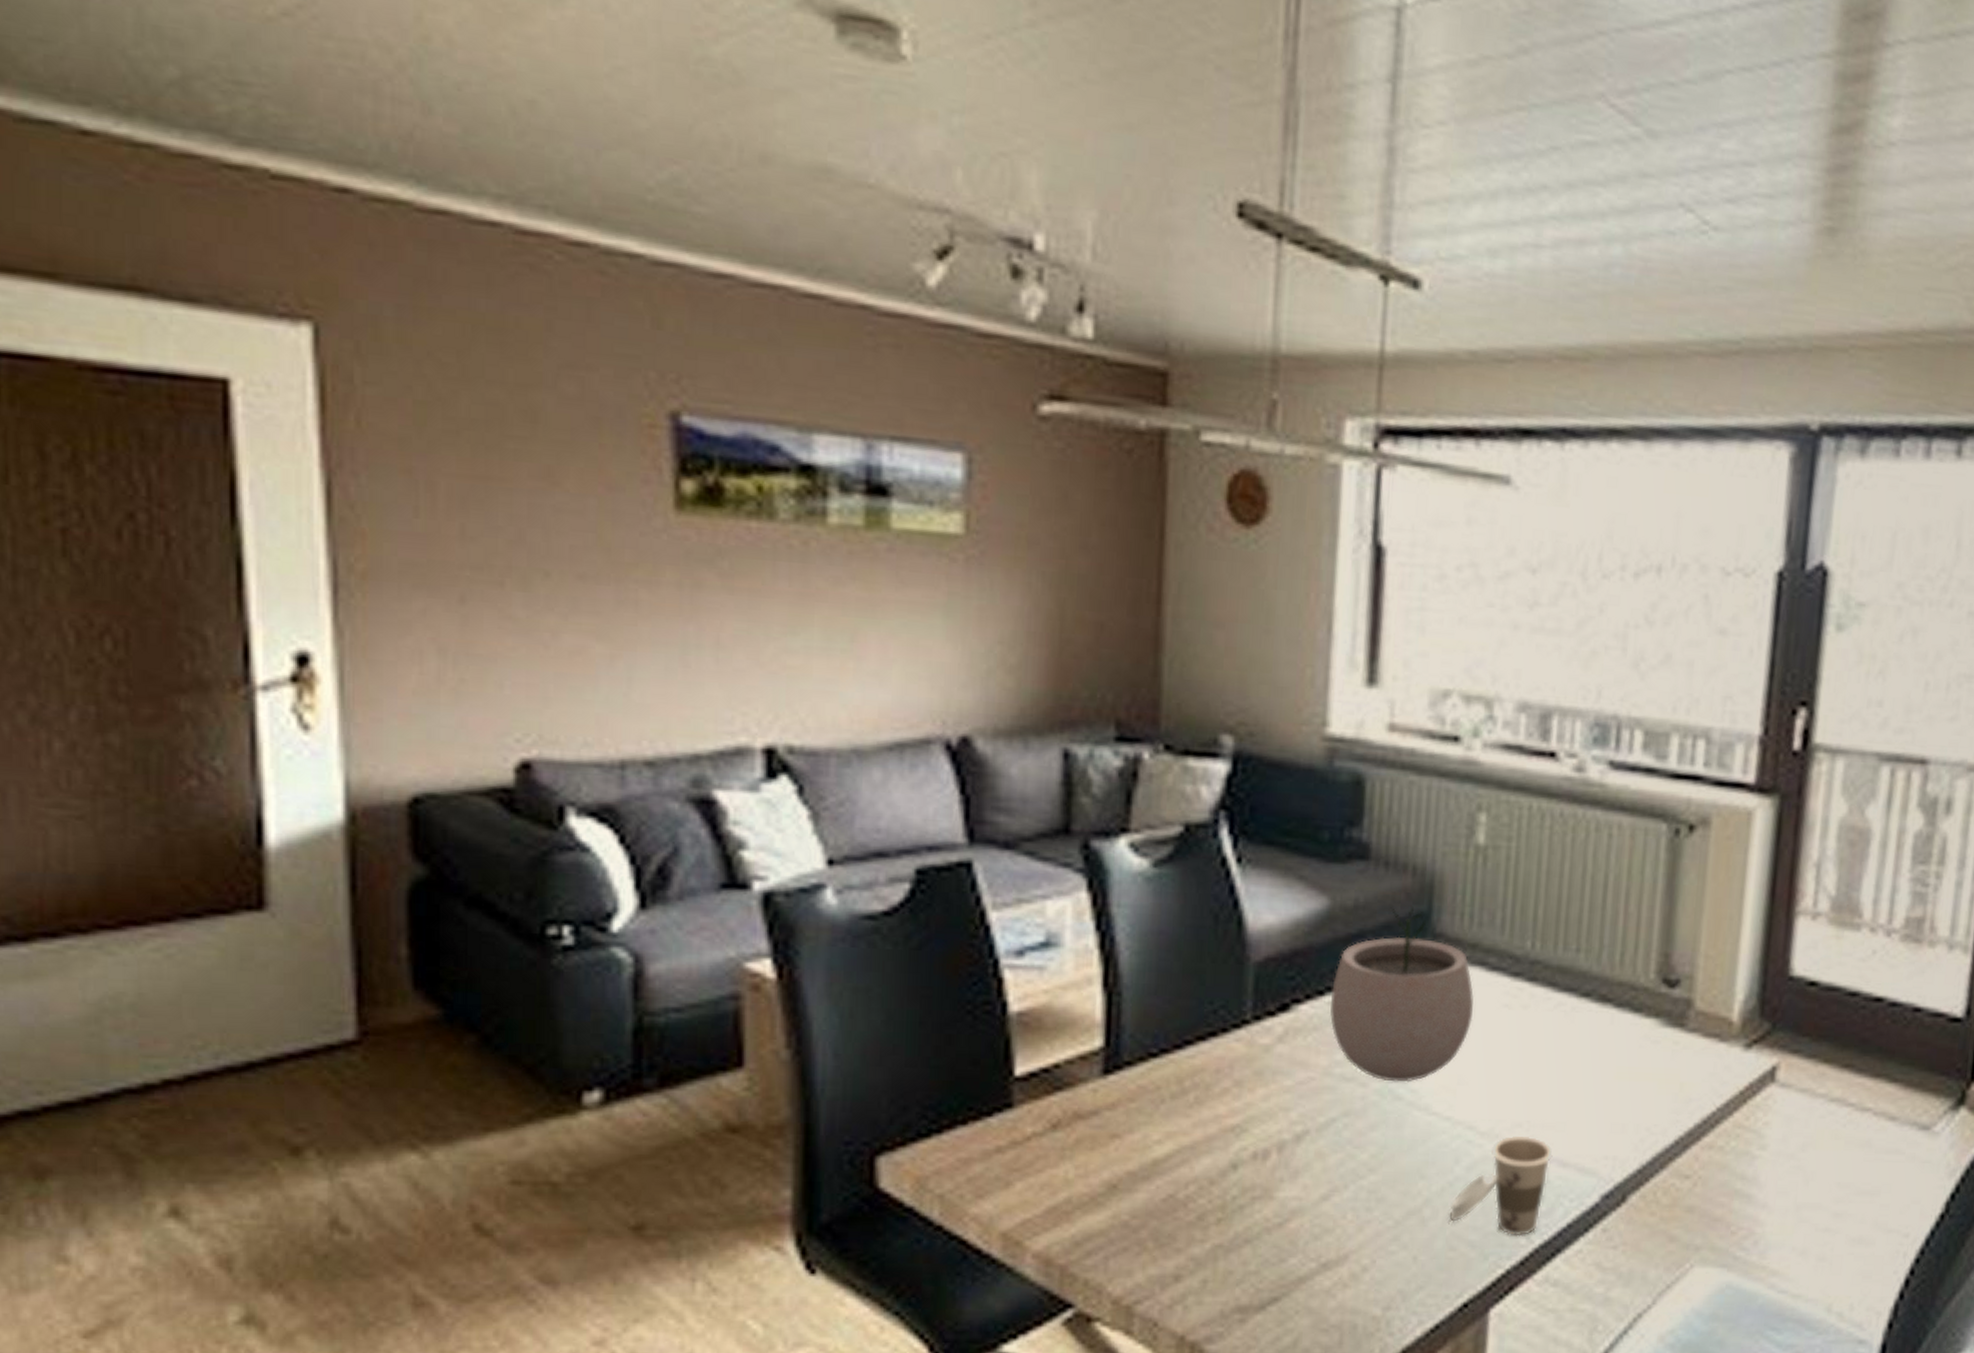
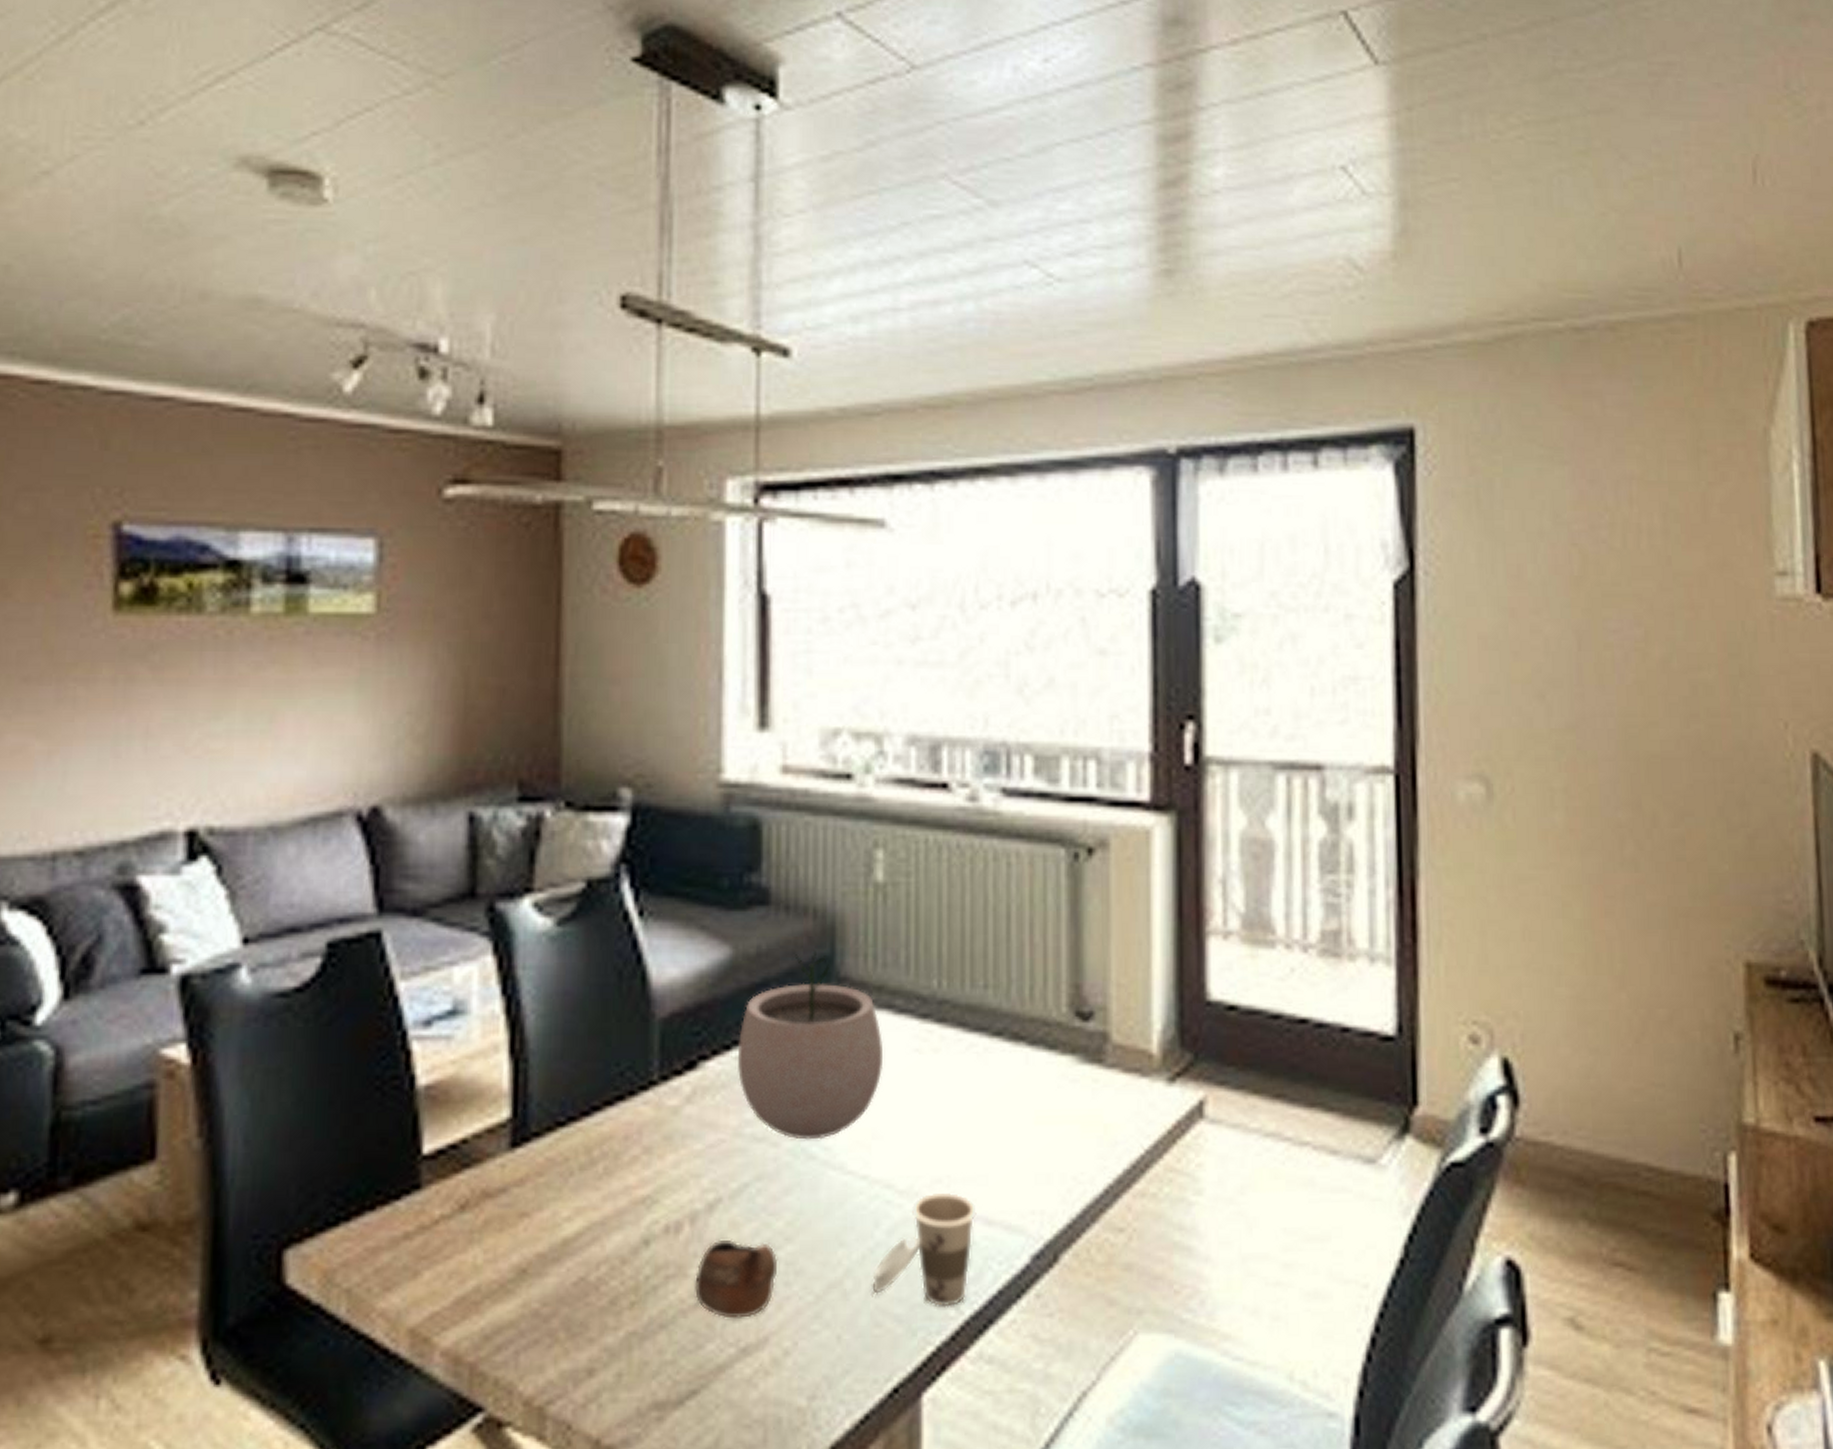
cup: none [1280,1167,1361,1238] -> present [695,1239,778,1319]

